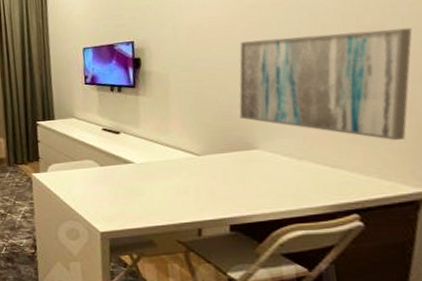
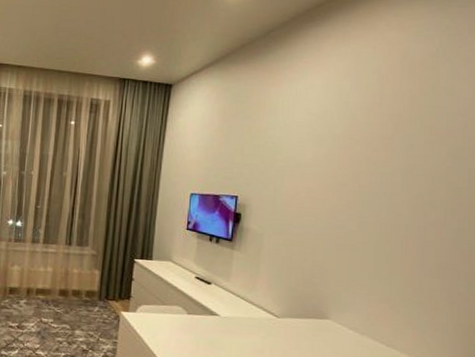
wall art: present [239,27,413,140] -> none [318,215,464,329]

